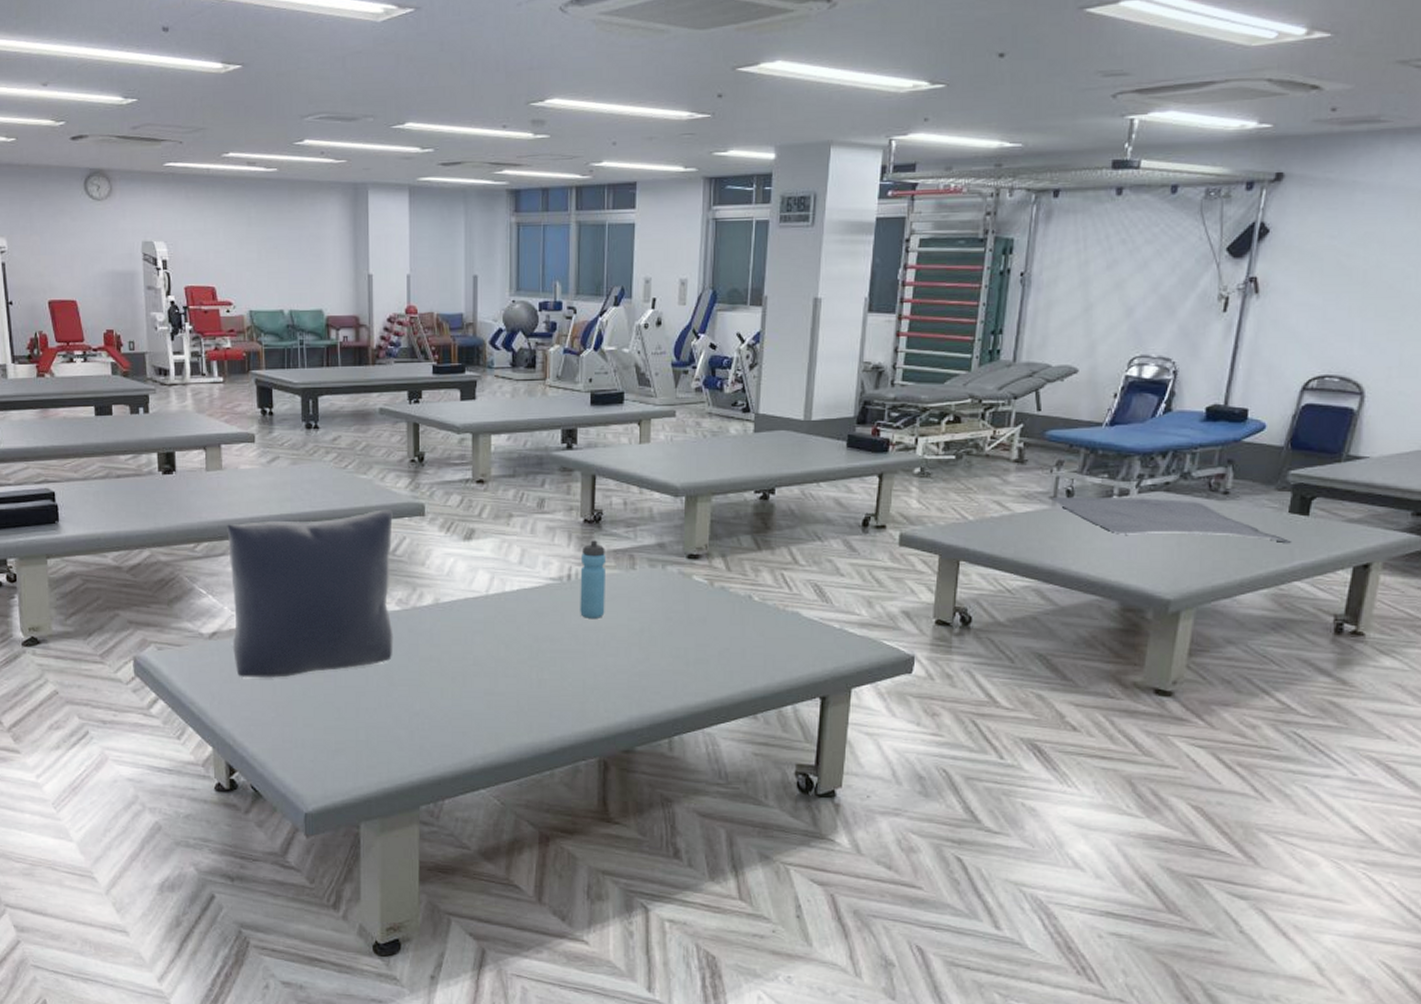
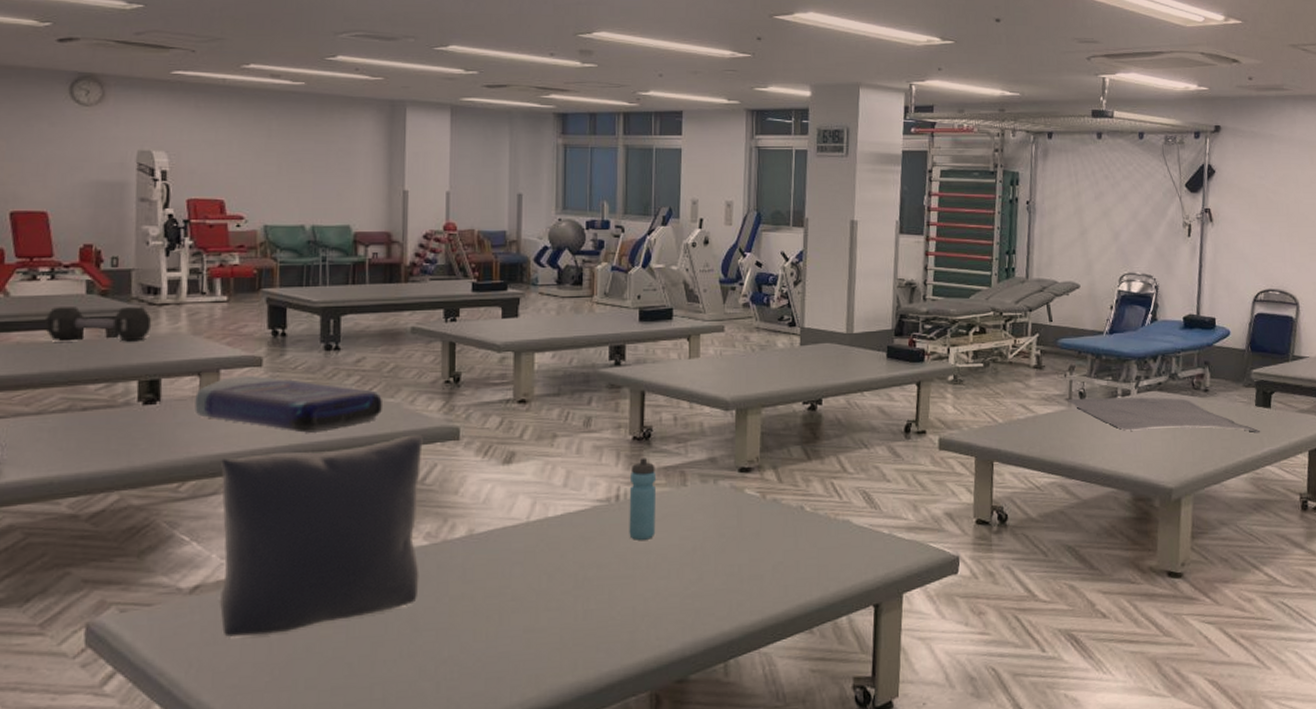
dumbbell: none [83,386,165,417] -> present [45,307,152,342]
towel: none [203,451,358,504] -> present [194,376,384,433]

